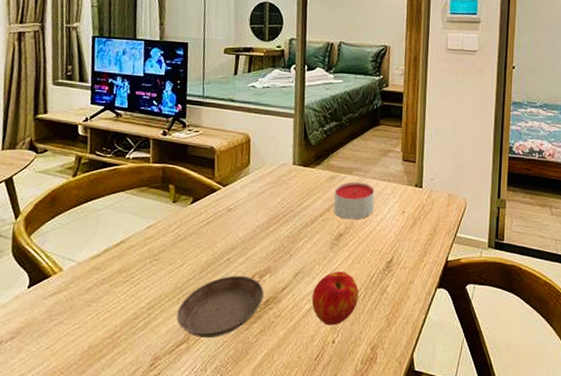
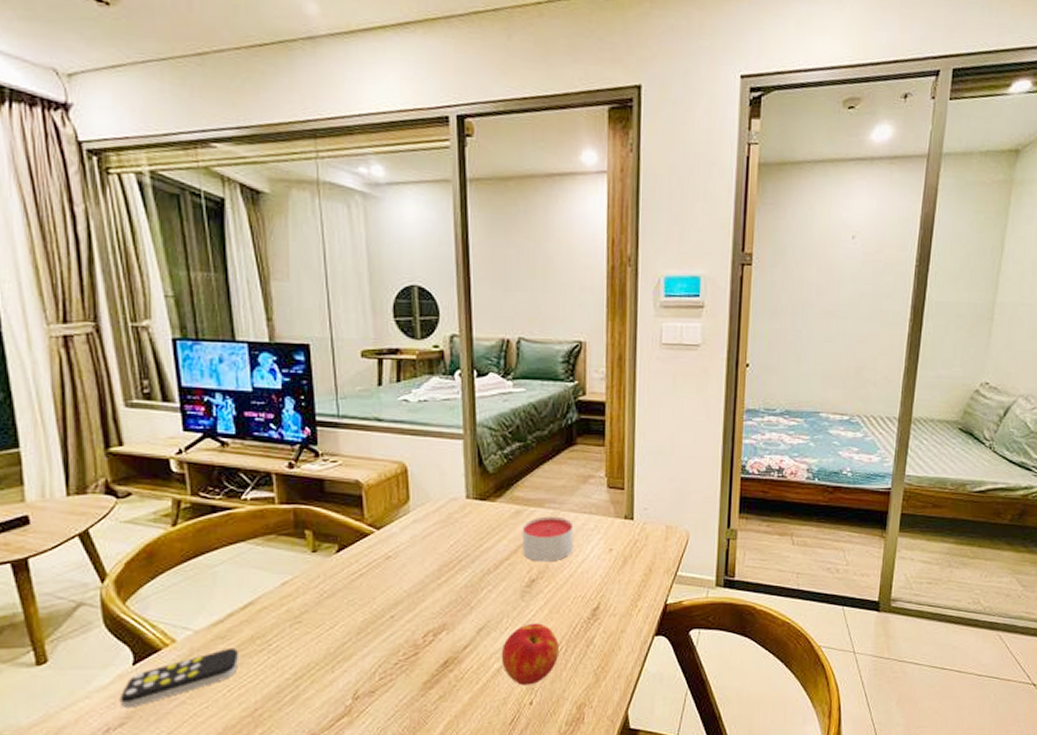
remote control: none [13,278,109,325] -> present [119,647,240,709]
saucer: present [177,275,264,339] -> none [333,634,440,709]

